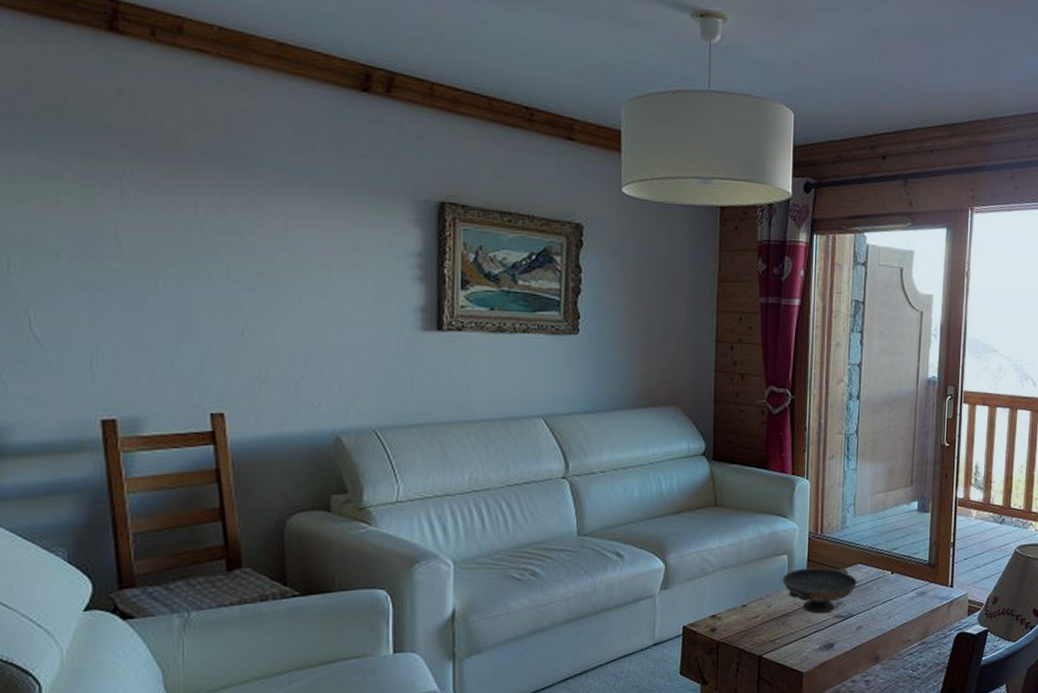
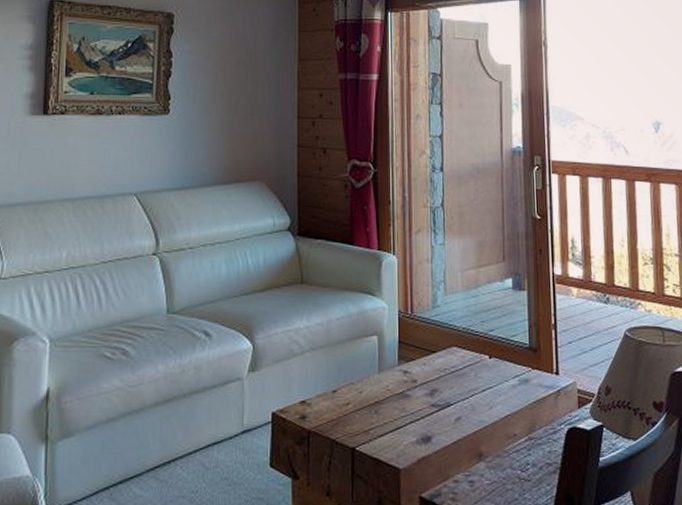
decorative bowl: present [782,567,857,614] -> none [373,350,453,402]

